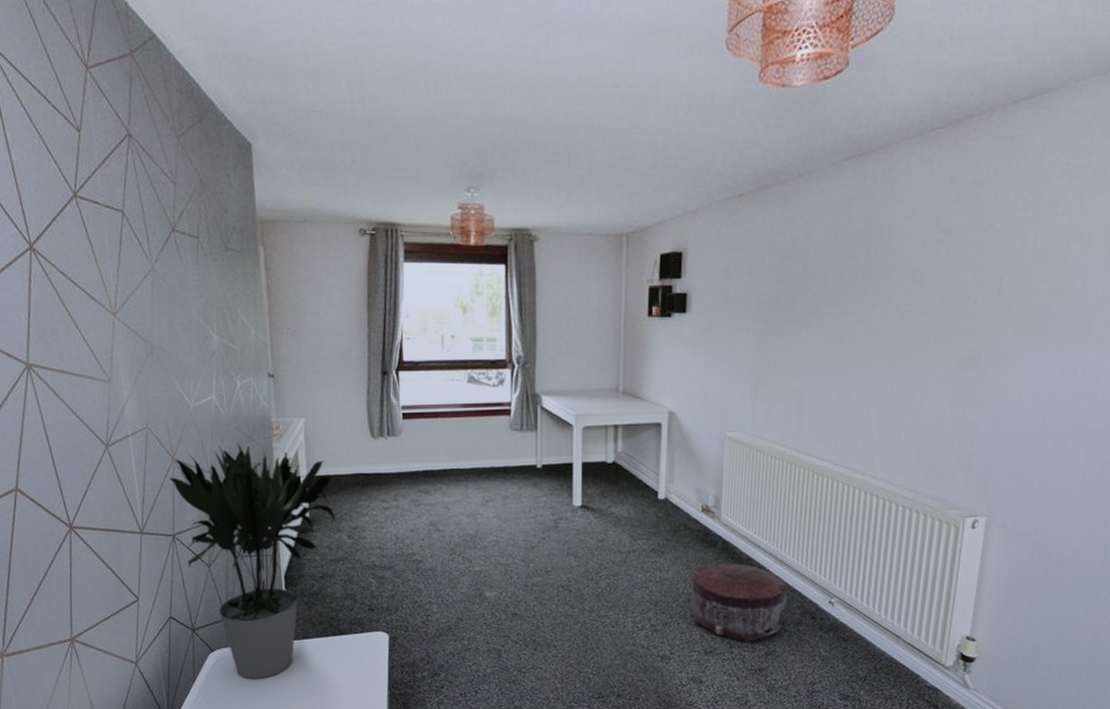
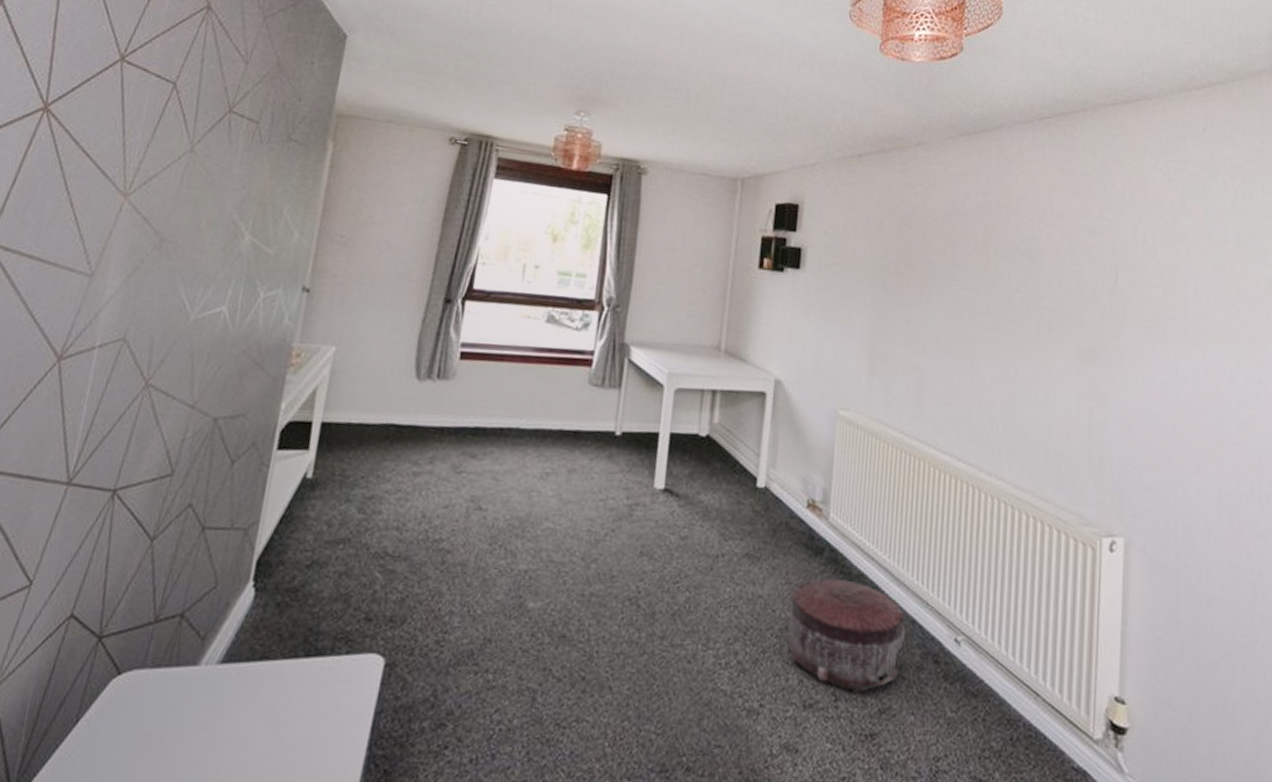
potted plant: present [170,444,335,680] -> none [122,371,357,724]

